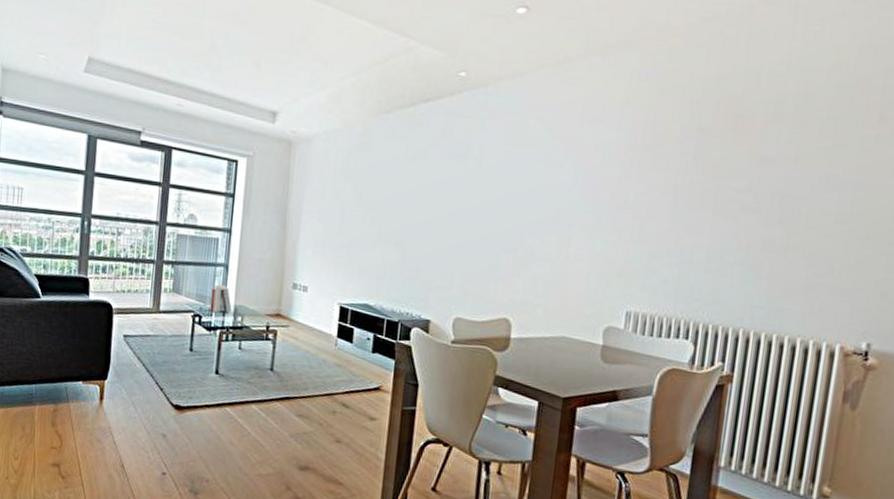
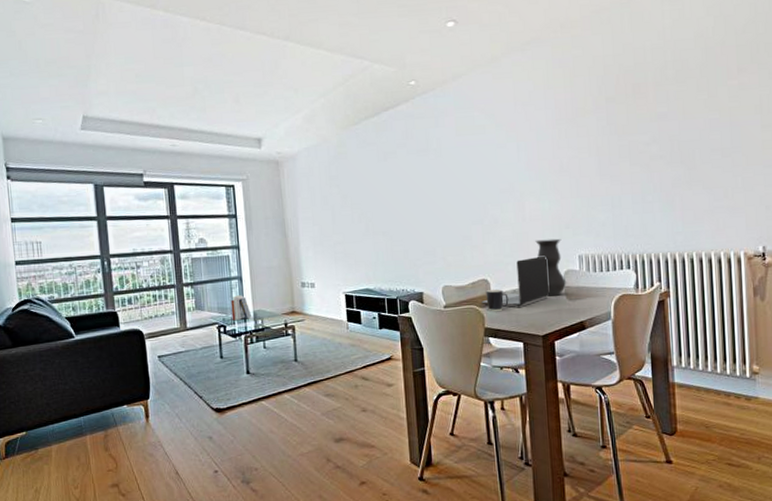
laptop computer: none [497,303,586,361] -> present [481,255,549,308]
mug: none [503,331,531,360] -> present [486,288,509,312]
vase: none [575,284,609,356] -> present [535,238,567,298]

